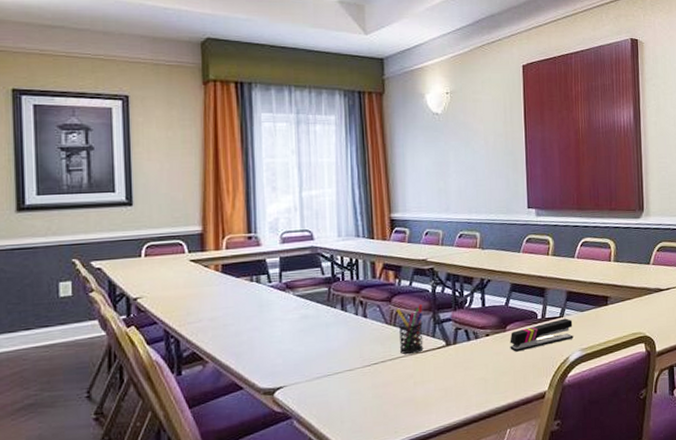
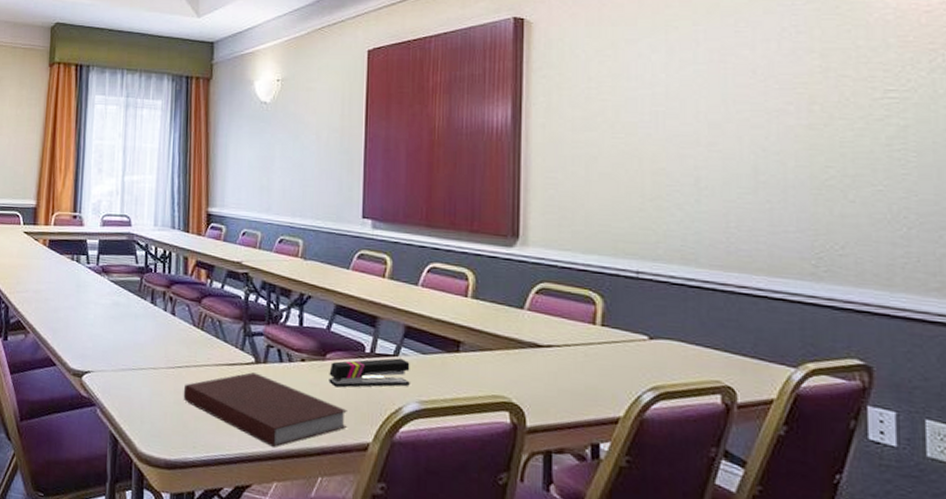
notebook: none [381,354,527,415] -> present [183,372,347,448]
pen holder: present [396,303,424,355] -> none [205,310,234,365]

